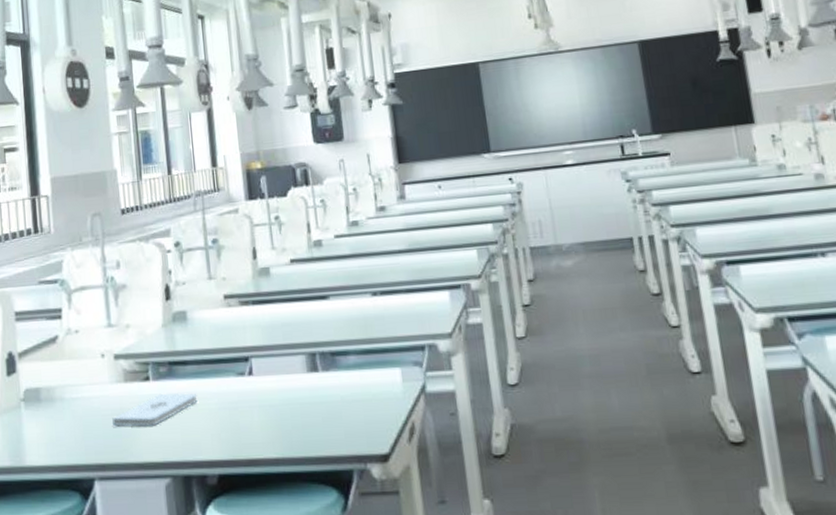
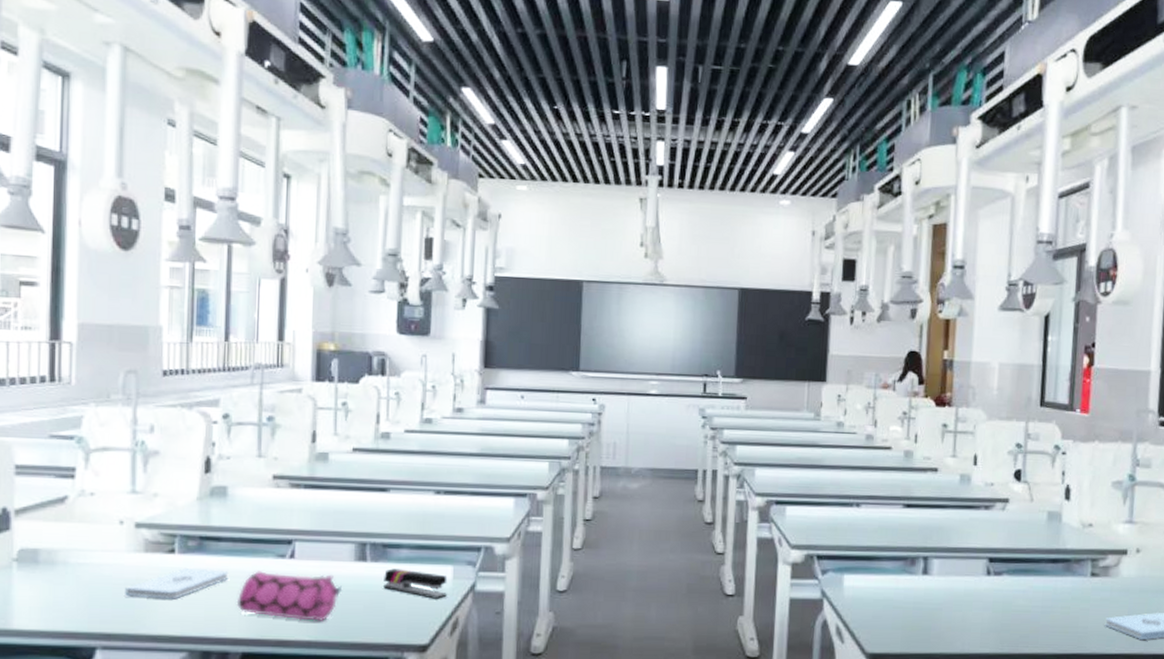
pencil case: none [207,388,301,438] -> present [236,571,343,621]
stapler: none [336,376,399,405] -> present [382,568,447,599]

